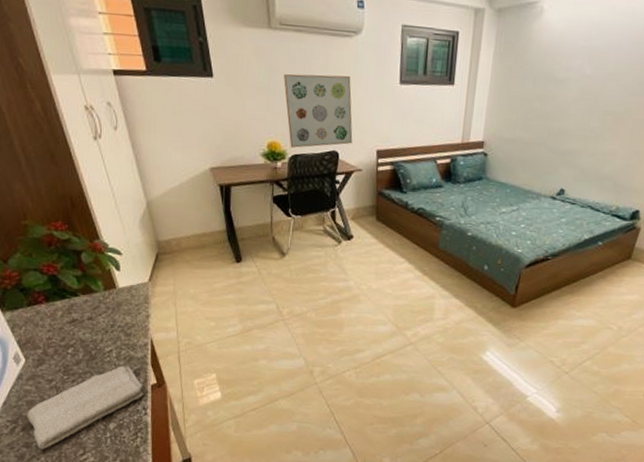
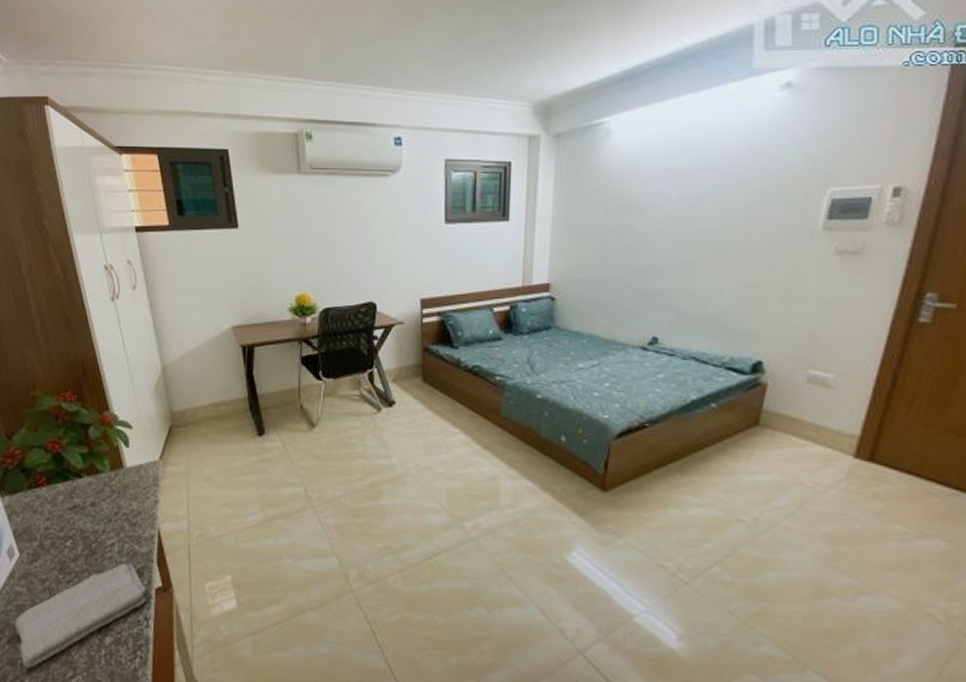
wall art: present [284,74,353,148] -> none [314,217,392,300]

